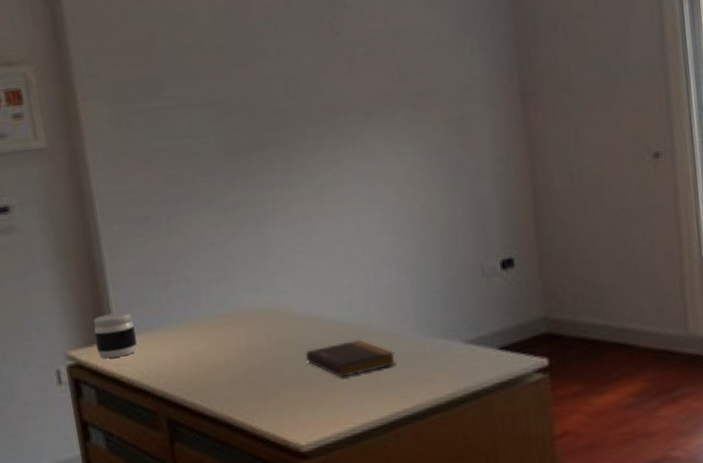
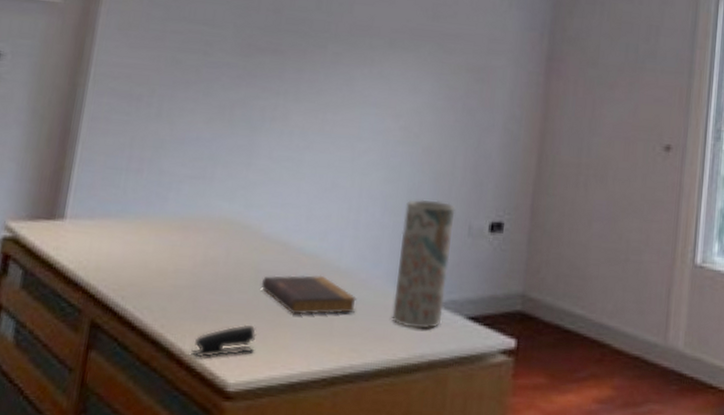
jar: present [93,312,137,359] -> none [40,189,90,240]
stapler: none [260,394,316,431] -> present [190,324,257,358]
vase: none [418,251,476,368] -> present [392,199,456,329]

